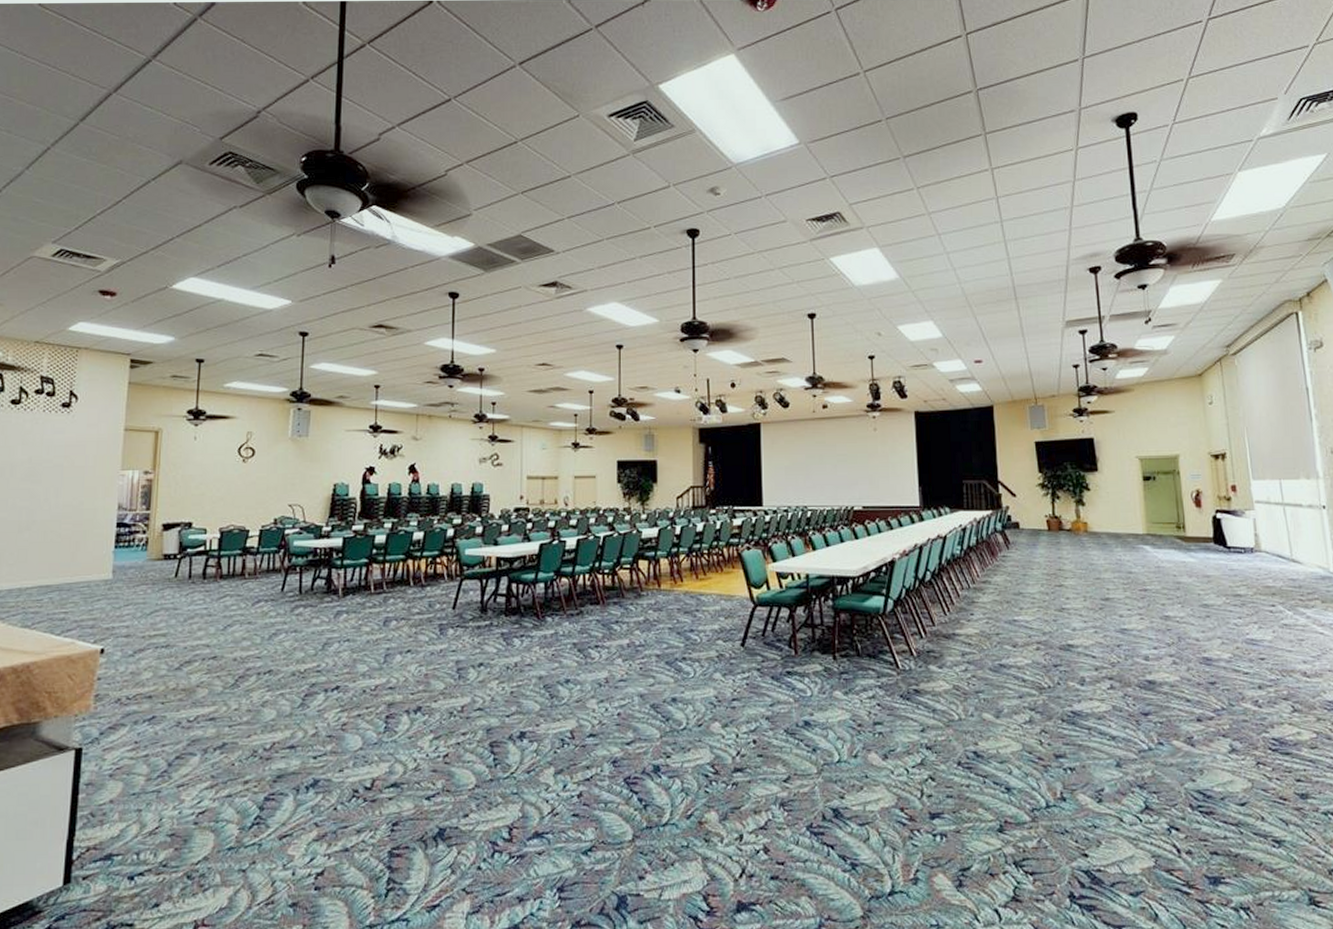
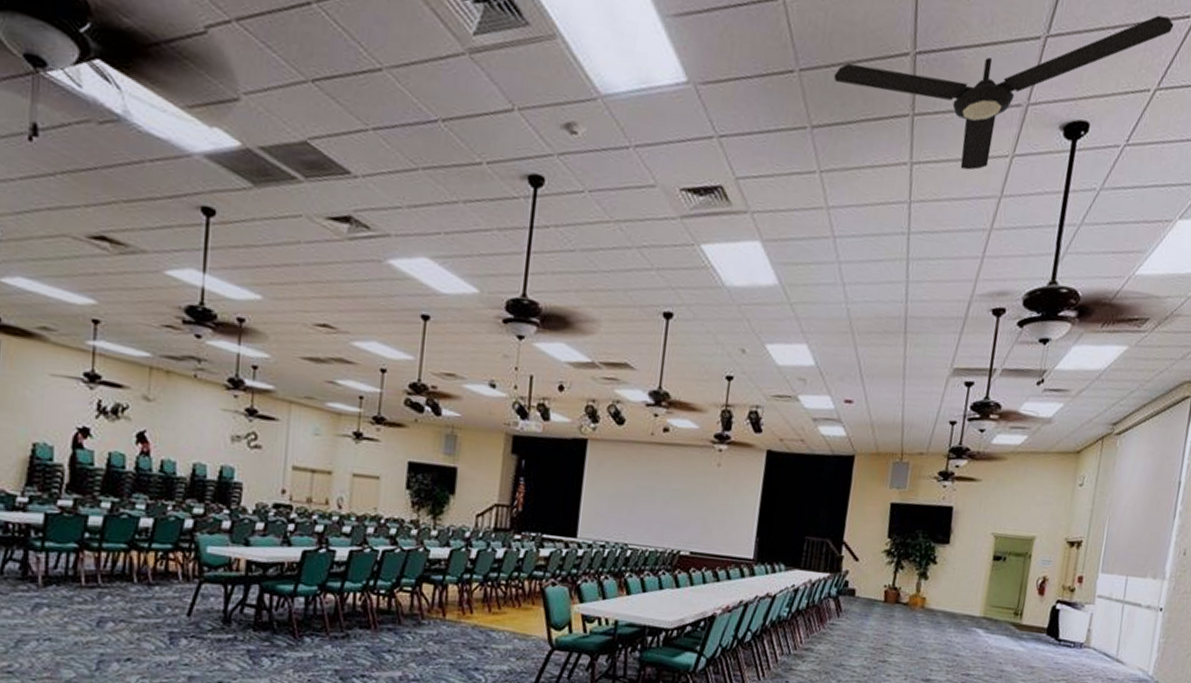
ceiling fan: none [914,25,1190,166] -> present [833,15,1174,170]

